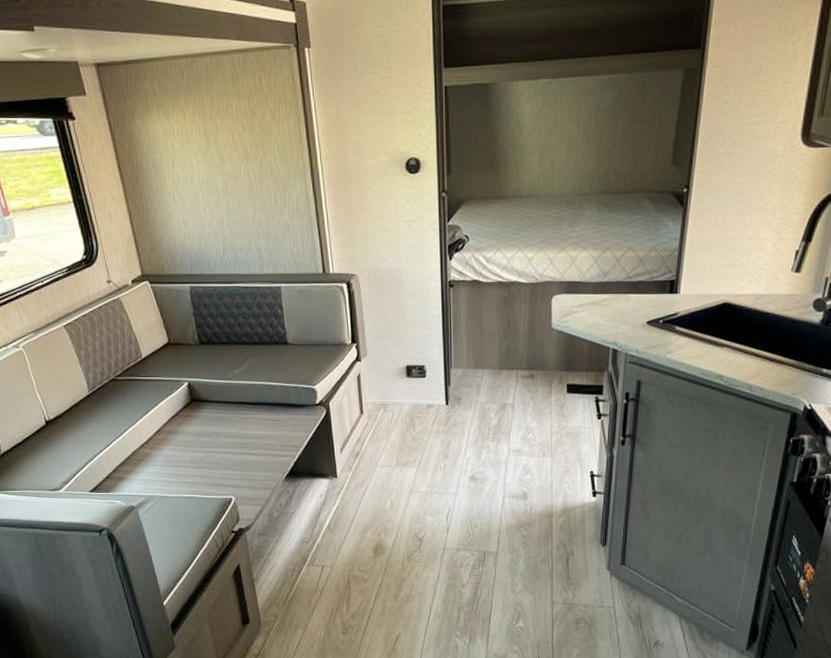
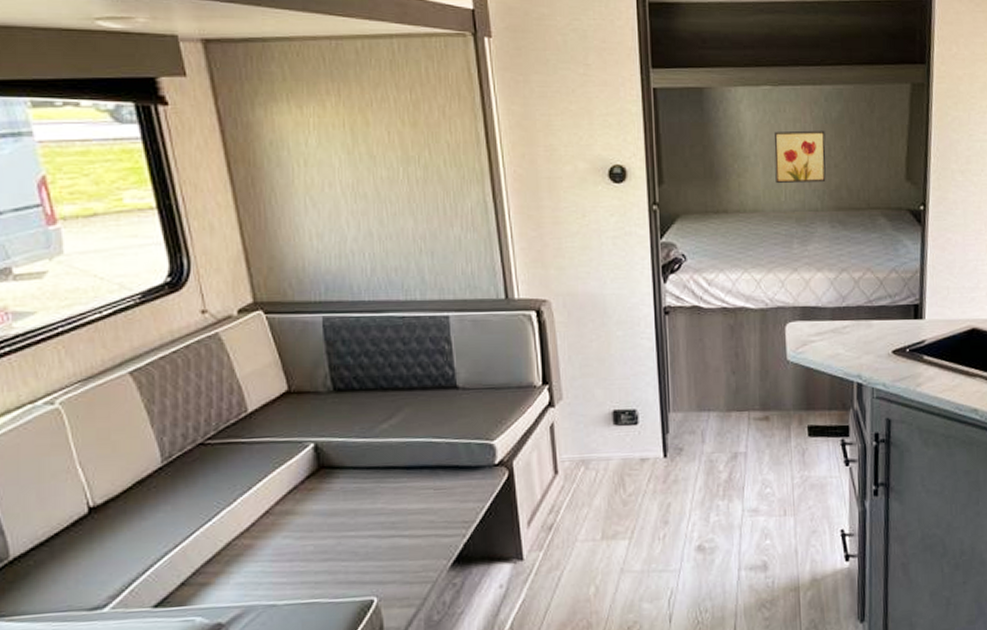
wall art: none [550,119,598,170] -> present [774,130,826,183]

